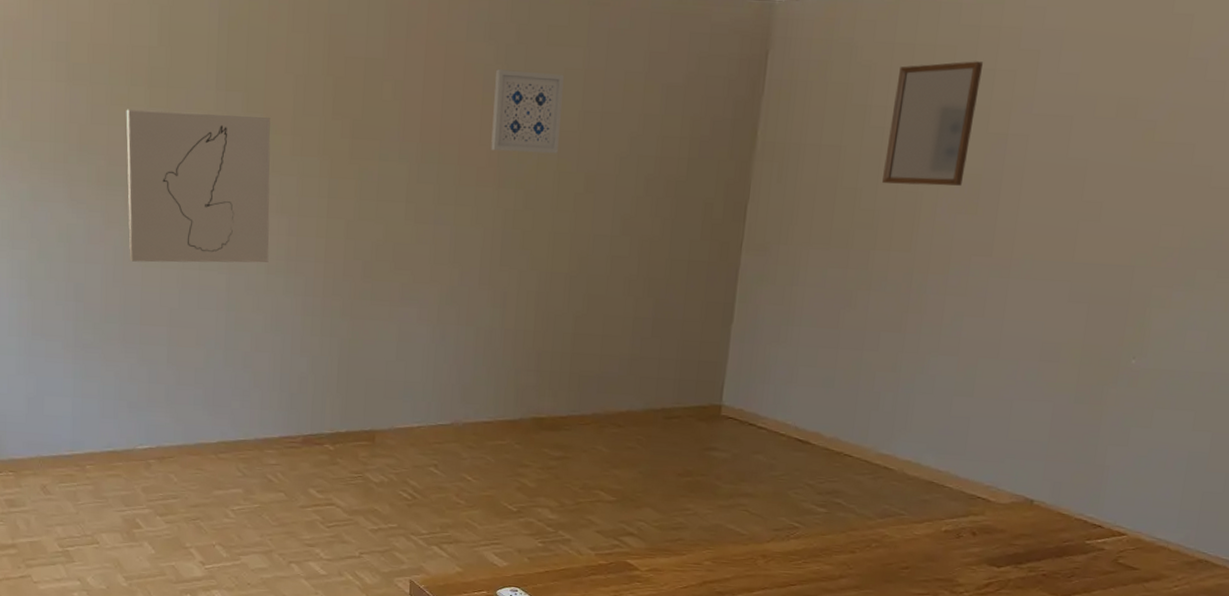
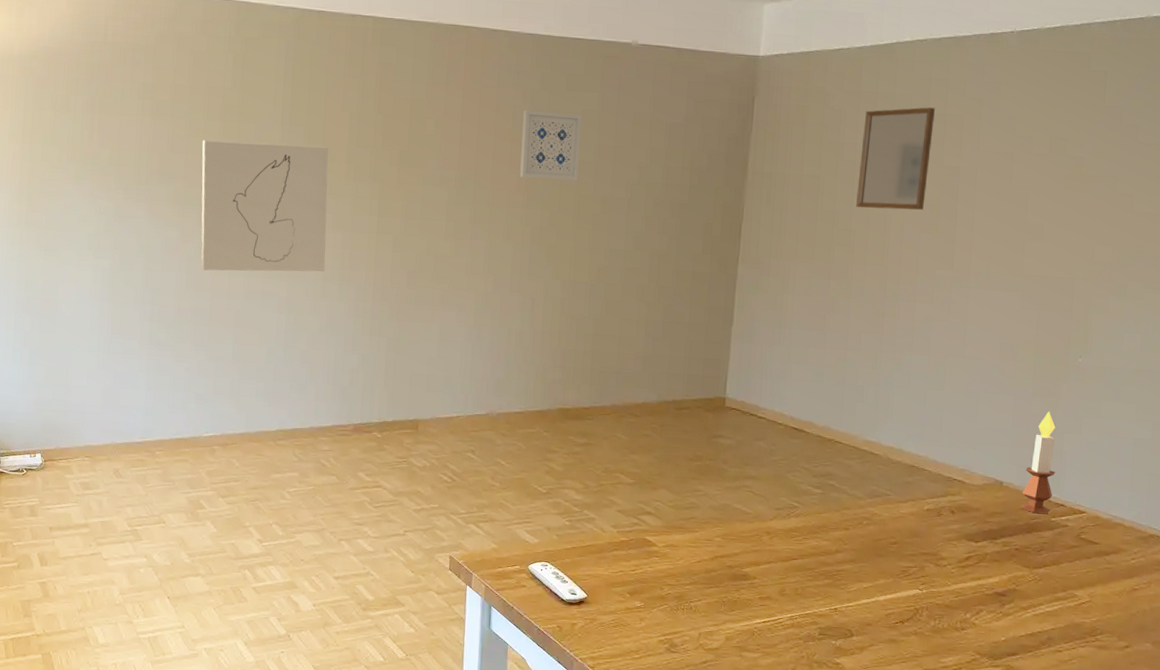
candle: none [1051,421,1099,536] -> present [1020,412,1056,514]

